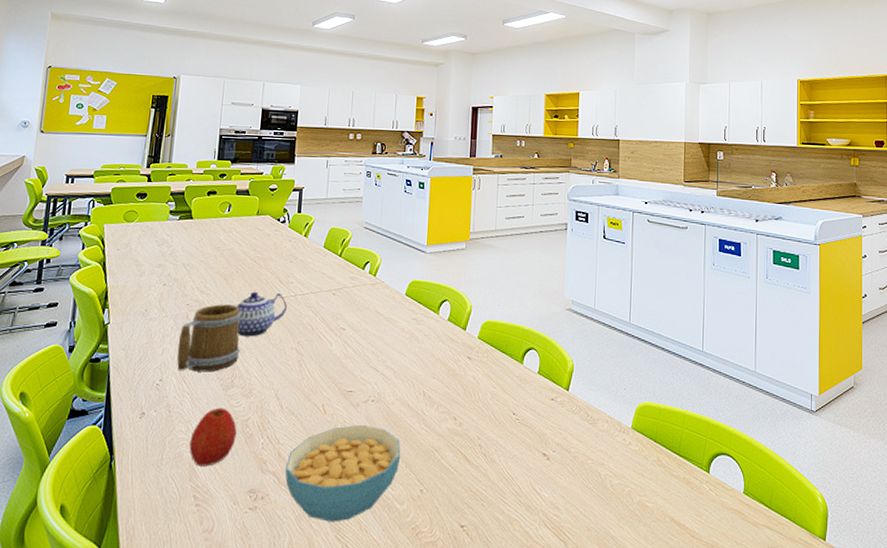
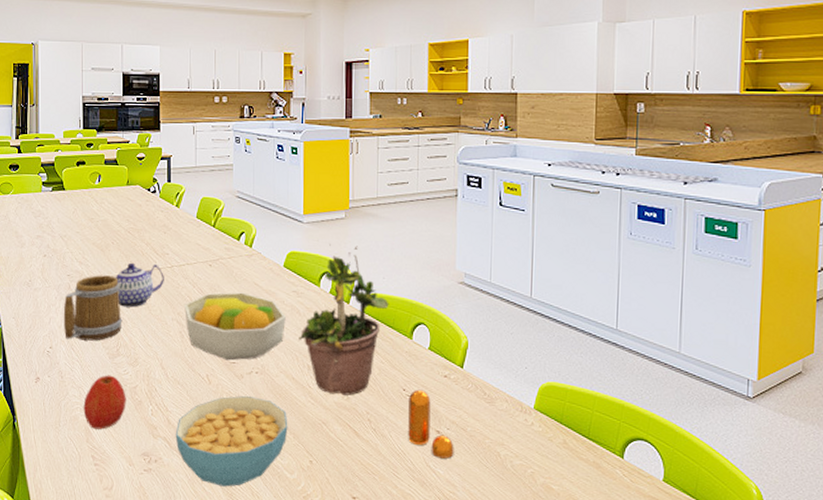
fruit bowl: none [304,320,405,389] -> present [184,292,286,361]
potted plant: none [416,272,503,421] -> present [299,243,389,396]
pepper shaker: none [516,413,559,481] -> present [408,389,454,459]

